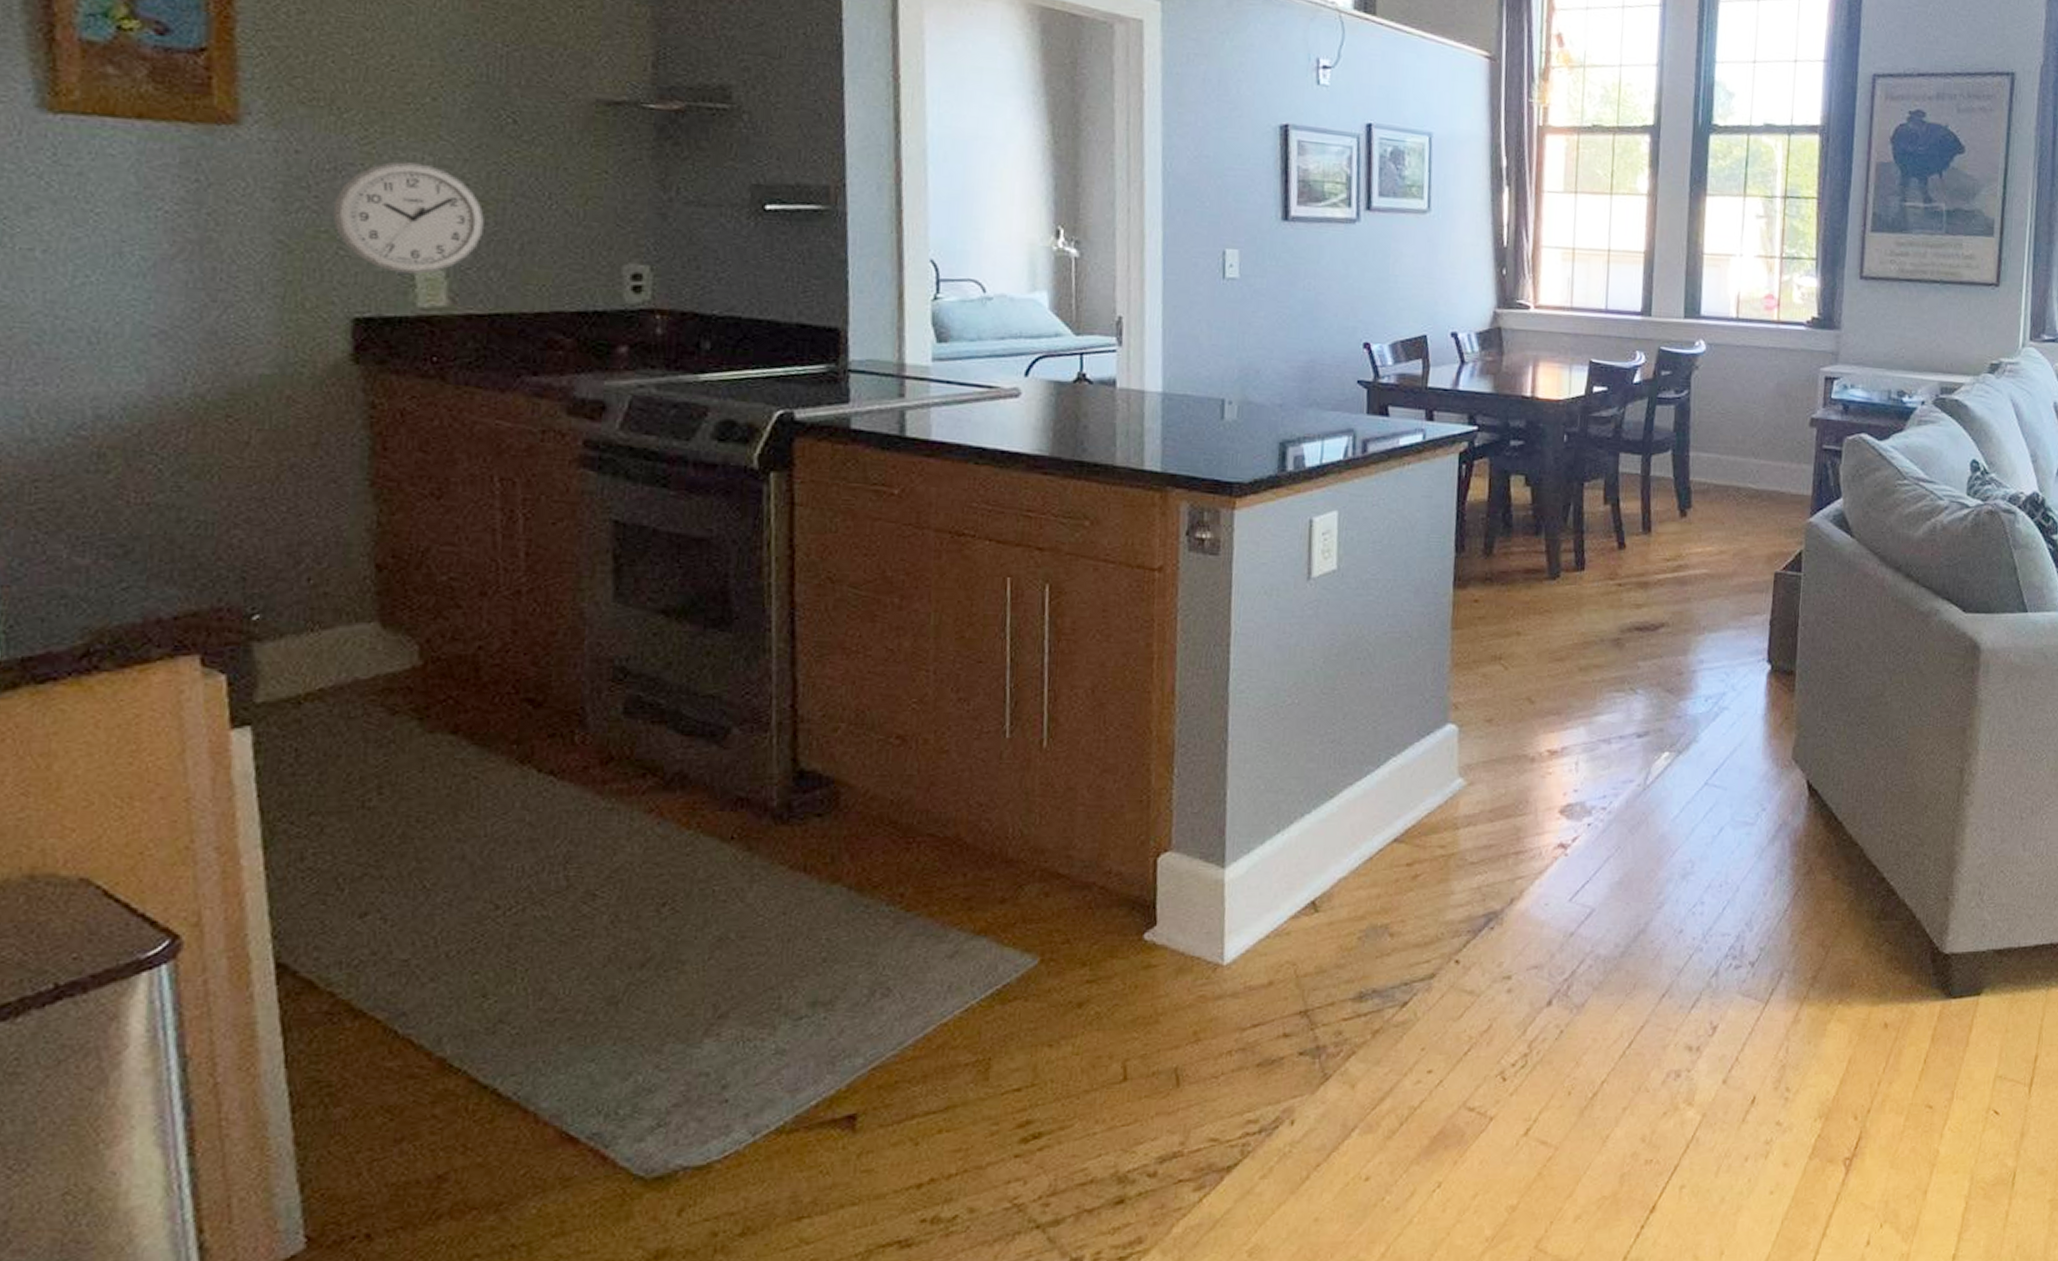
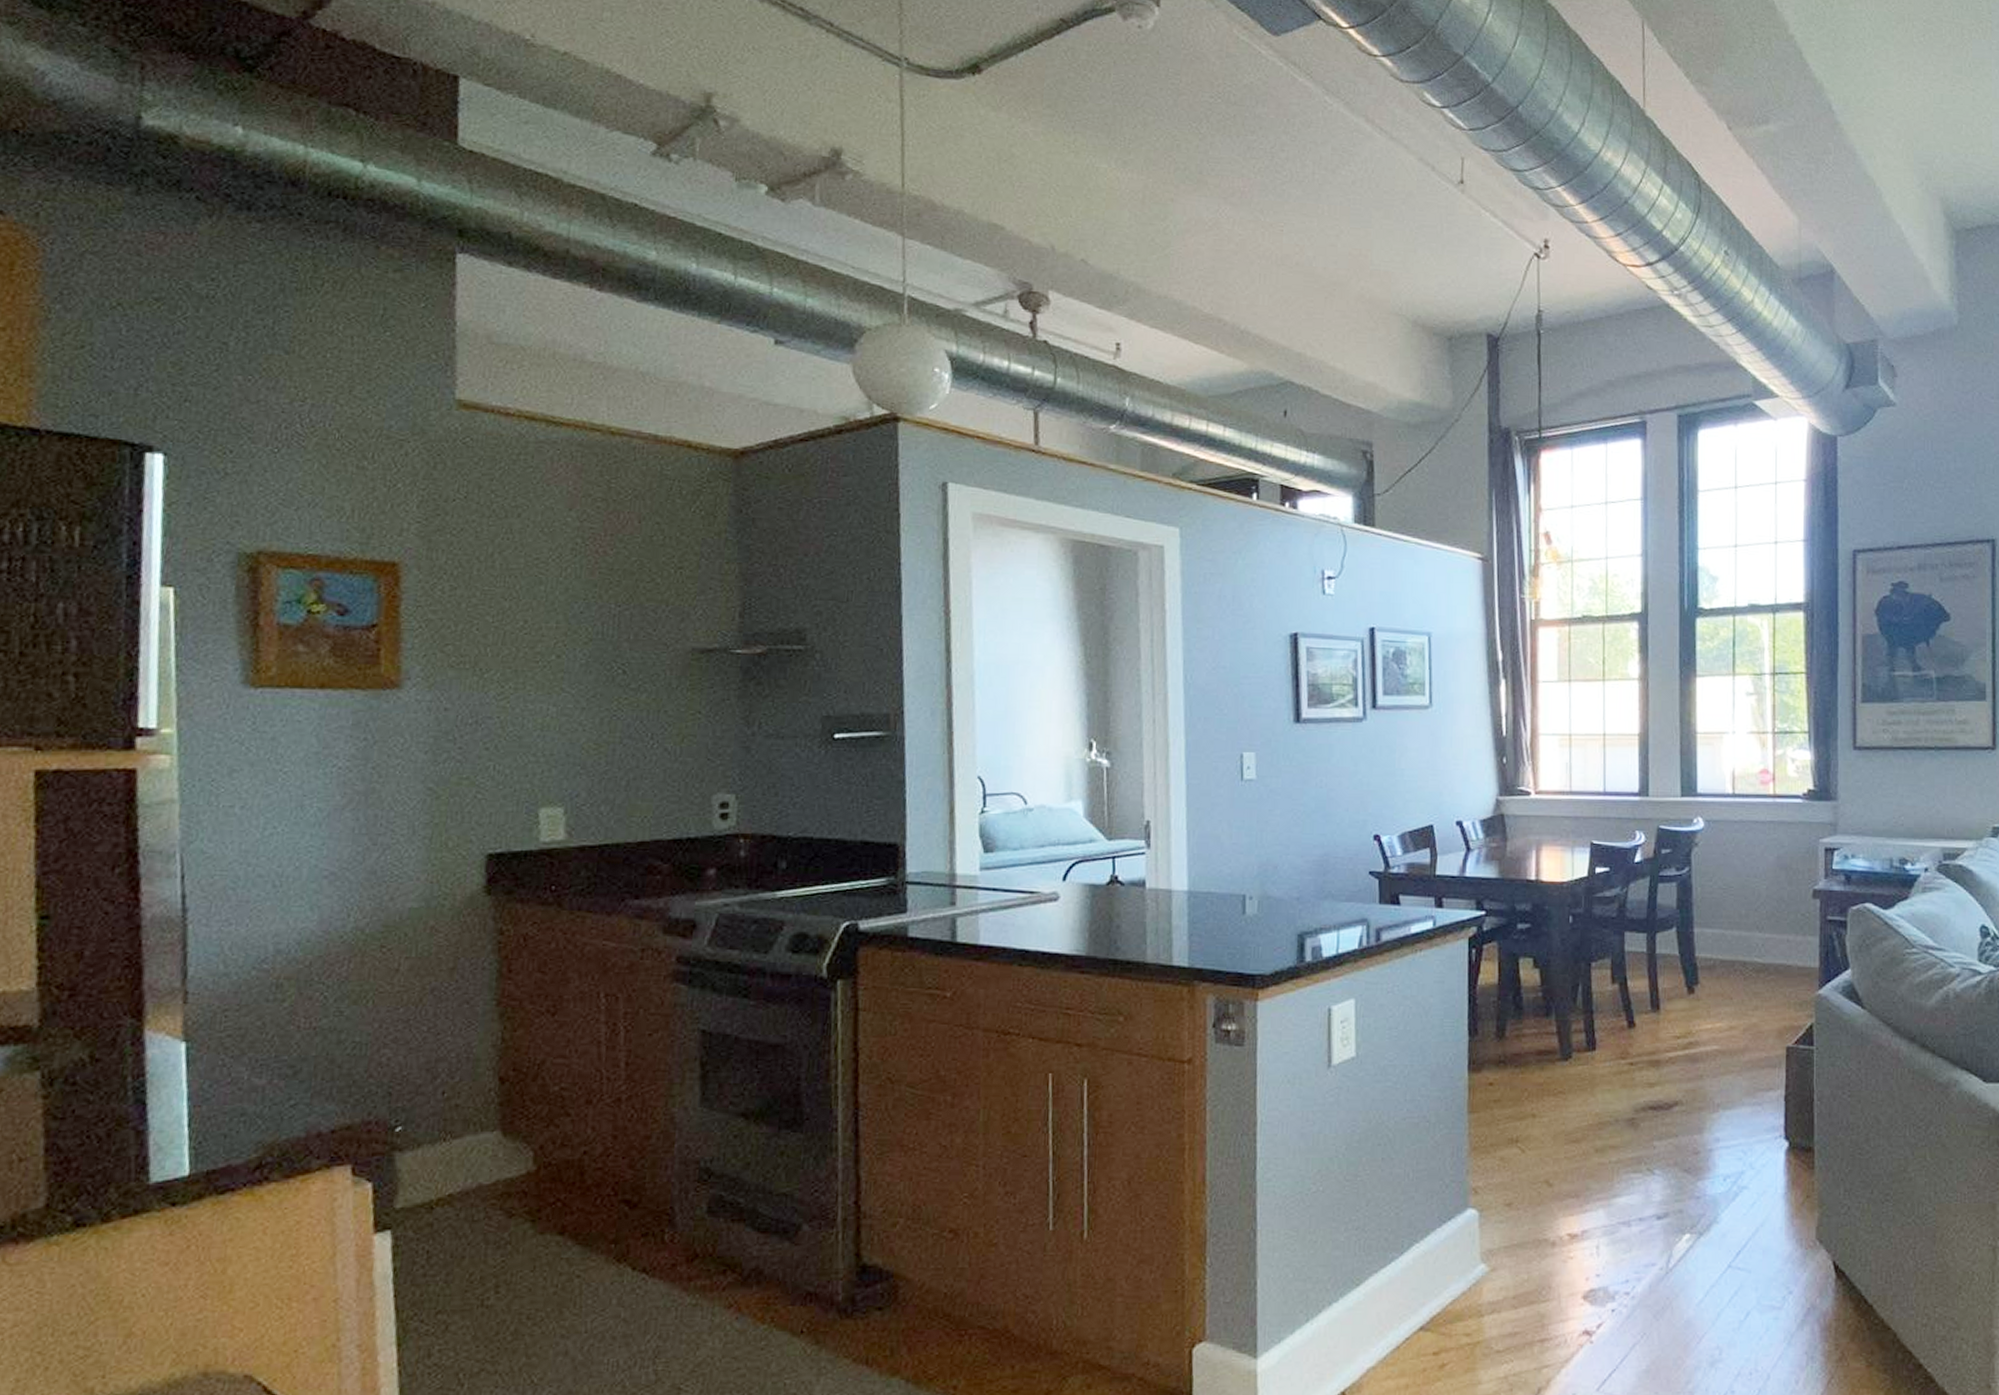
wall clock: present [332,161,484,274] -> none [473,713,597,812]

